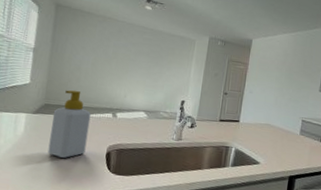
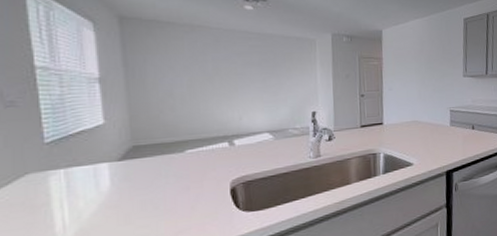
soap bottle: present [47,90,91,158] -> none [147,121,202,207]

